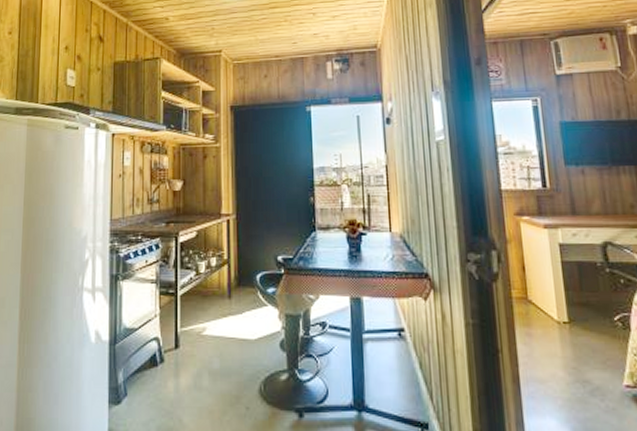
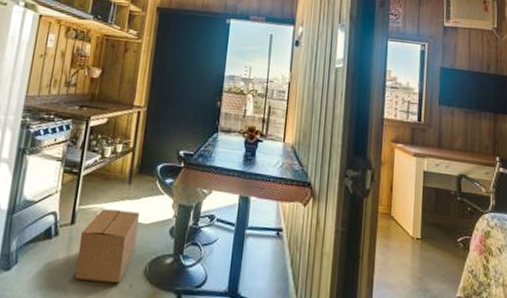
cardboard box: none [186,327,246,407] -> present [75,209,140,284]

